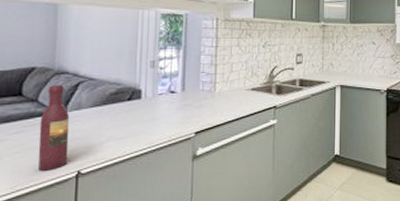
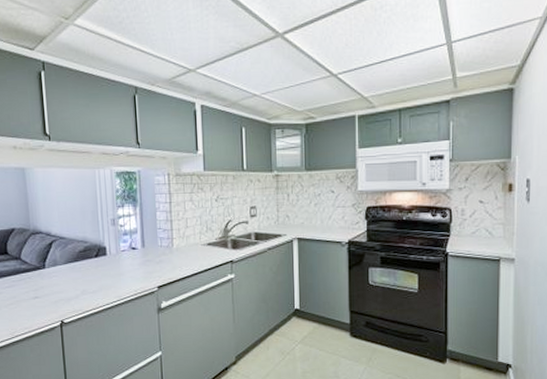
wine bottle: present [38,84,70,171] -> none [25,243,52,320]

